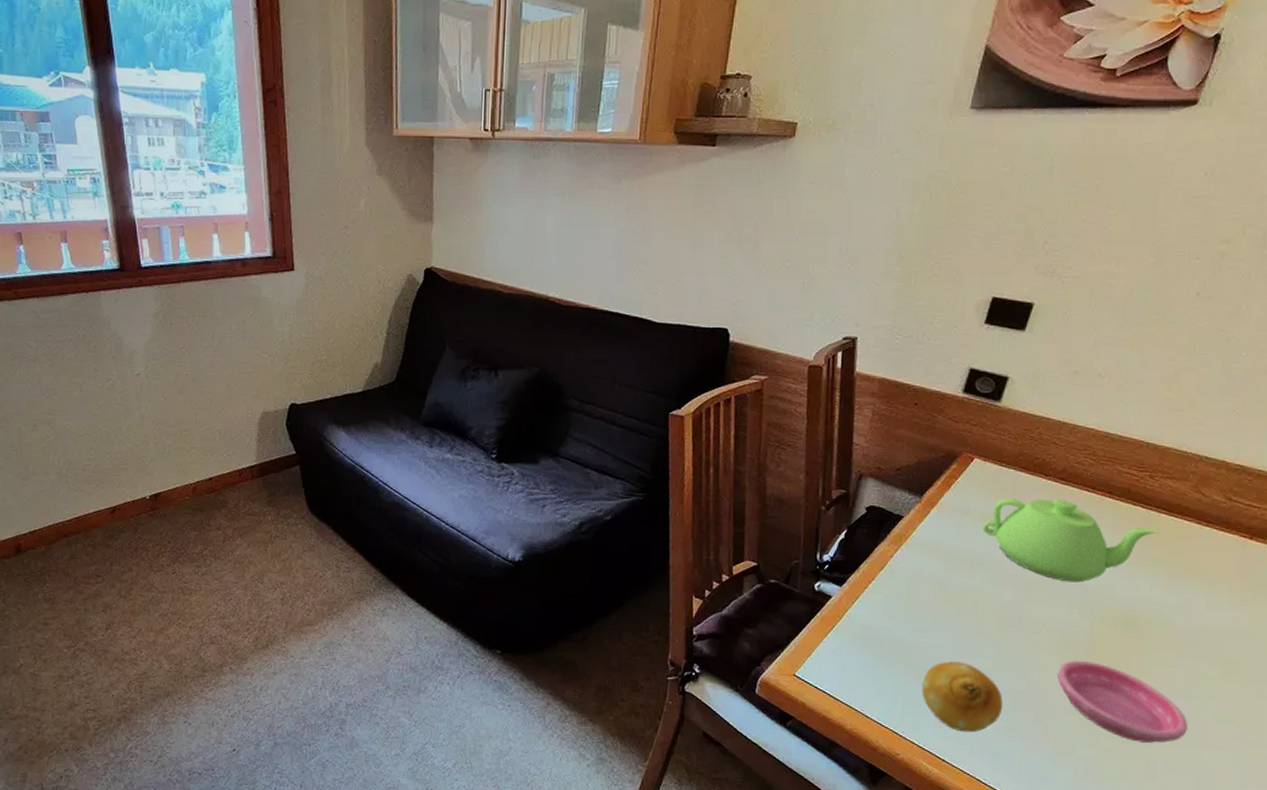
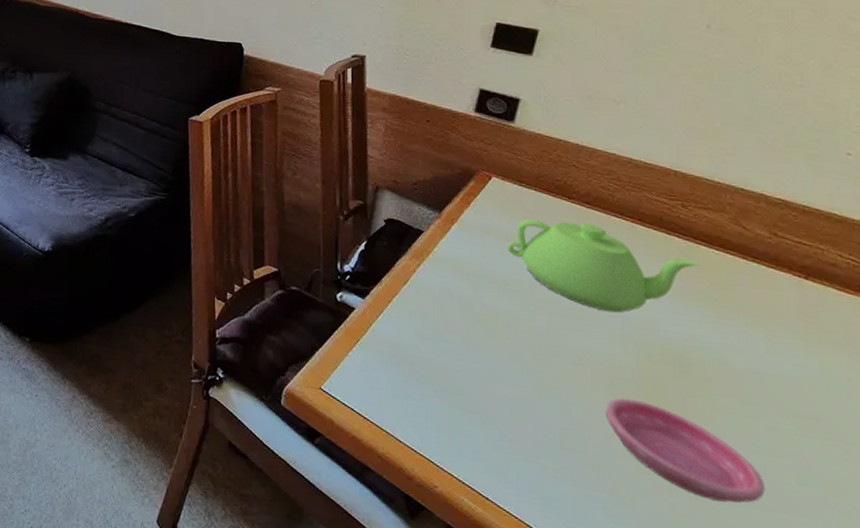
fruit: present [922,661,1004,733] -> none [457,387,548,470]

